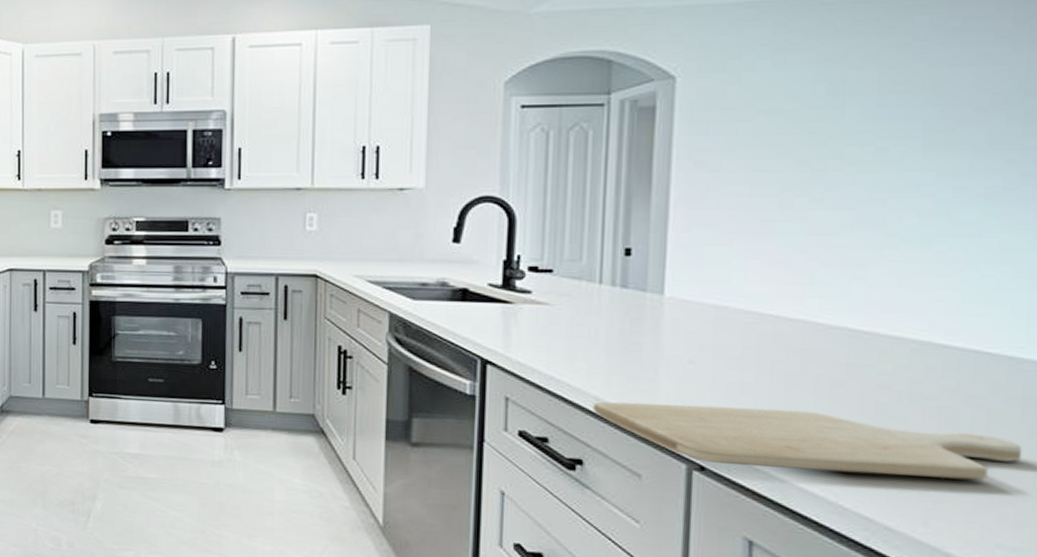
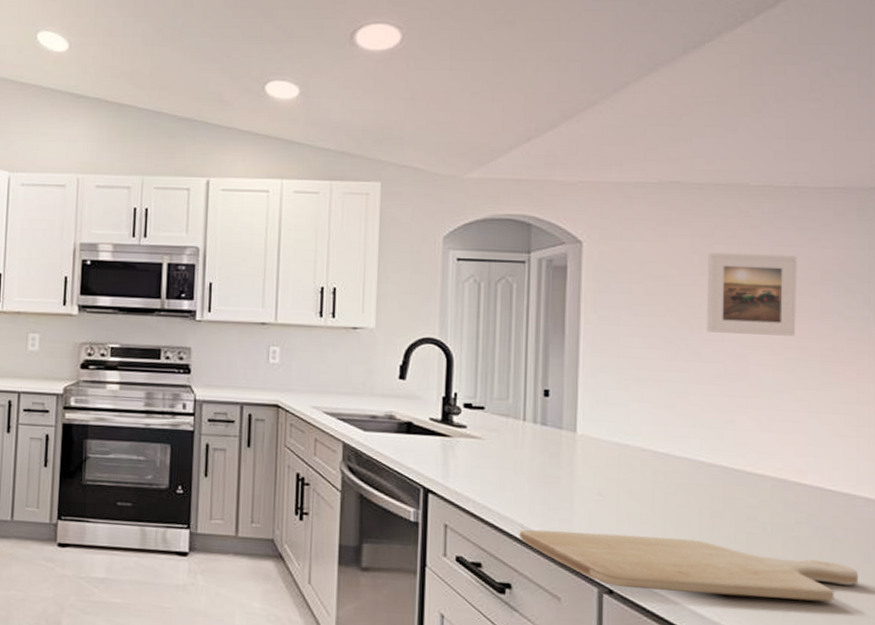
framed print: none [832,77,959,174] -> present [706,252,797,336]

